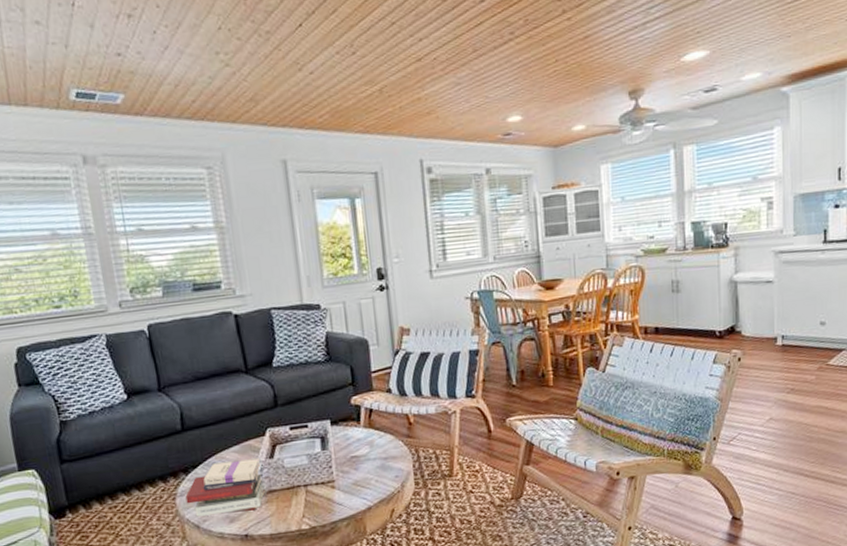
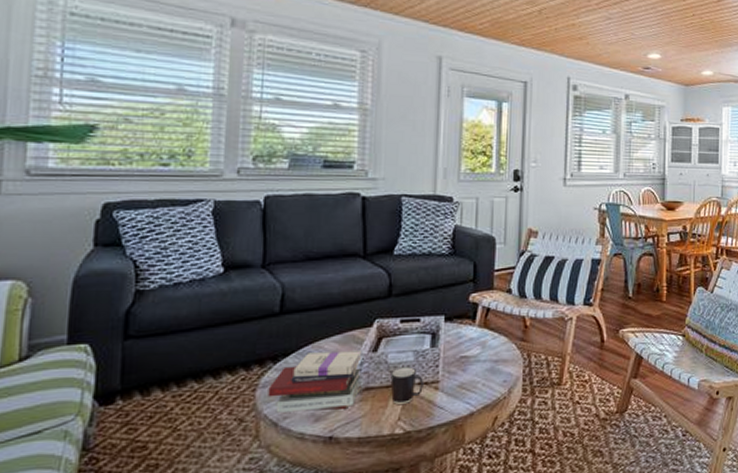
mug: none [289,469,321,504] -> present [390,367,423,405]

